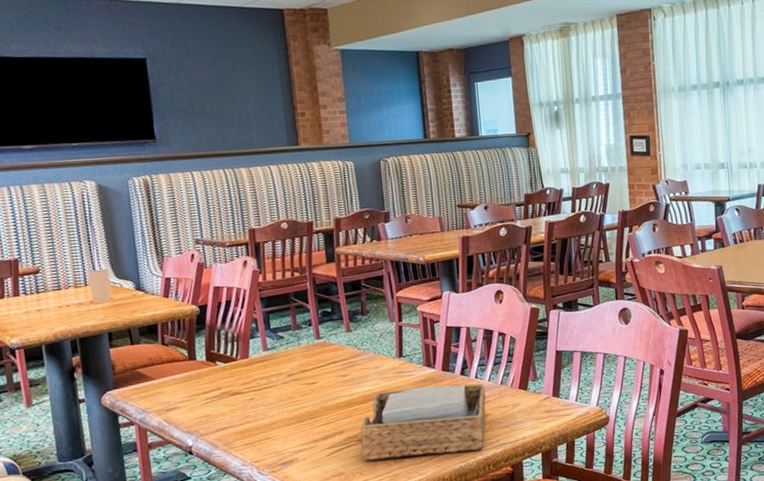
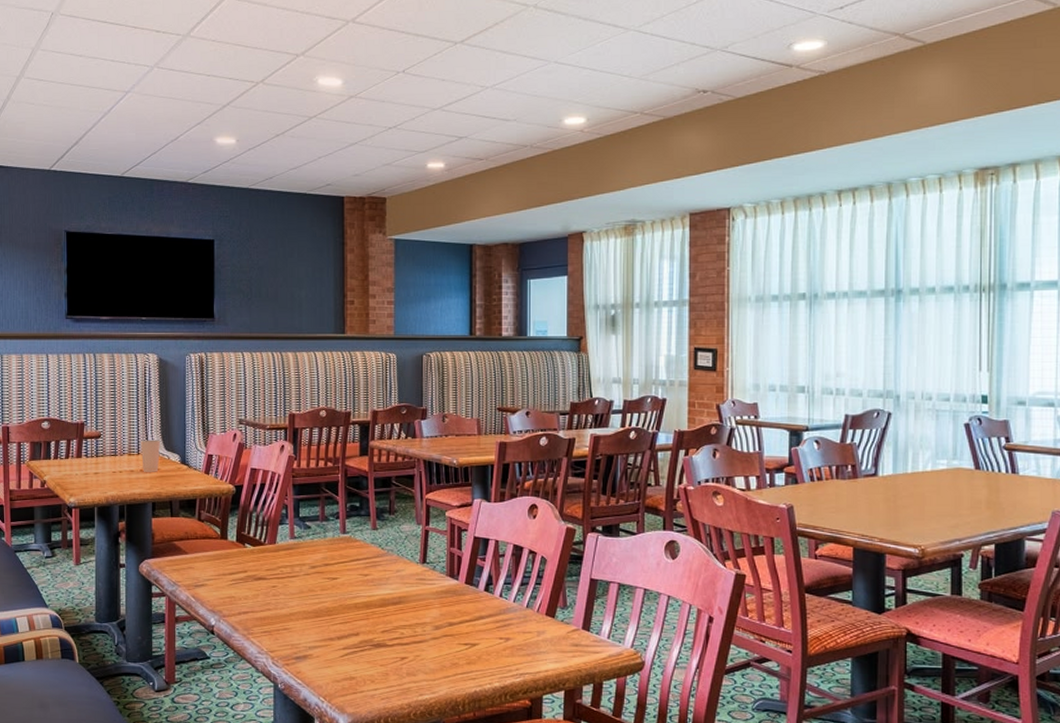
napkin holder: present [360,383,486,461] -> none [374,598,509,676]

